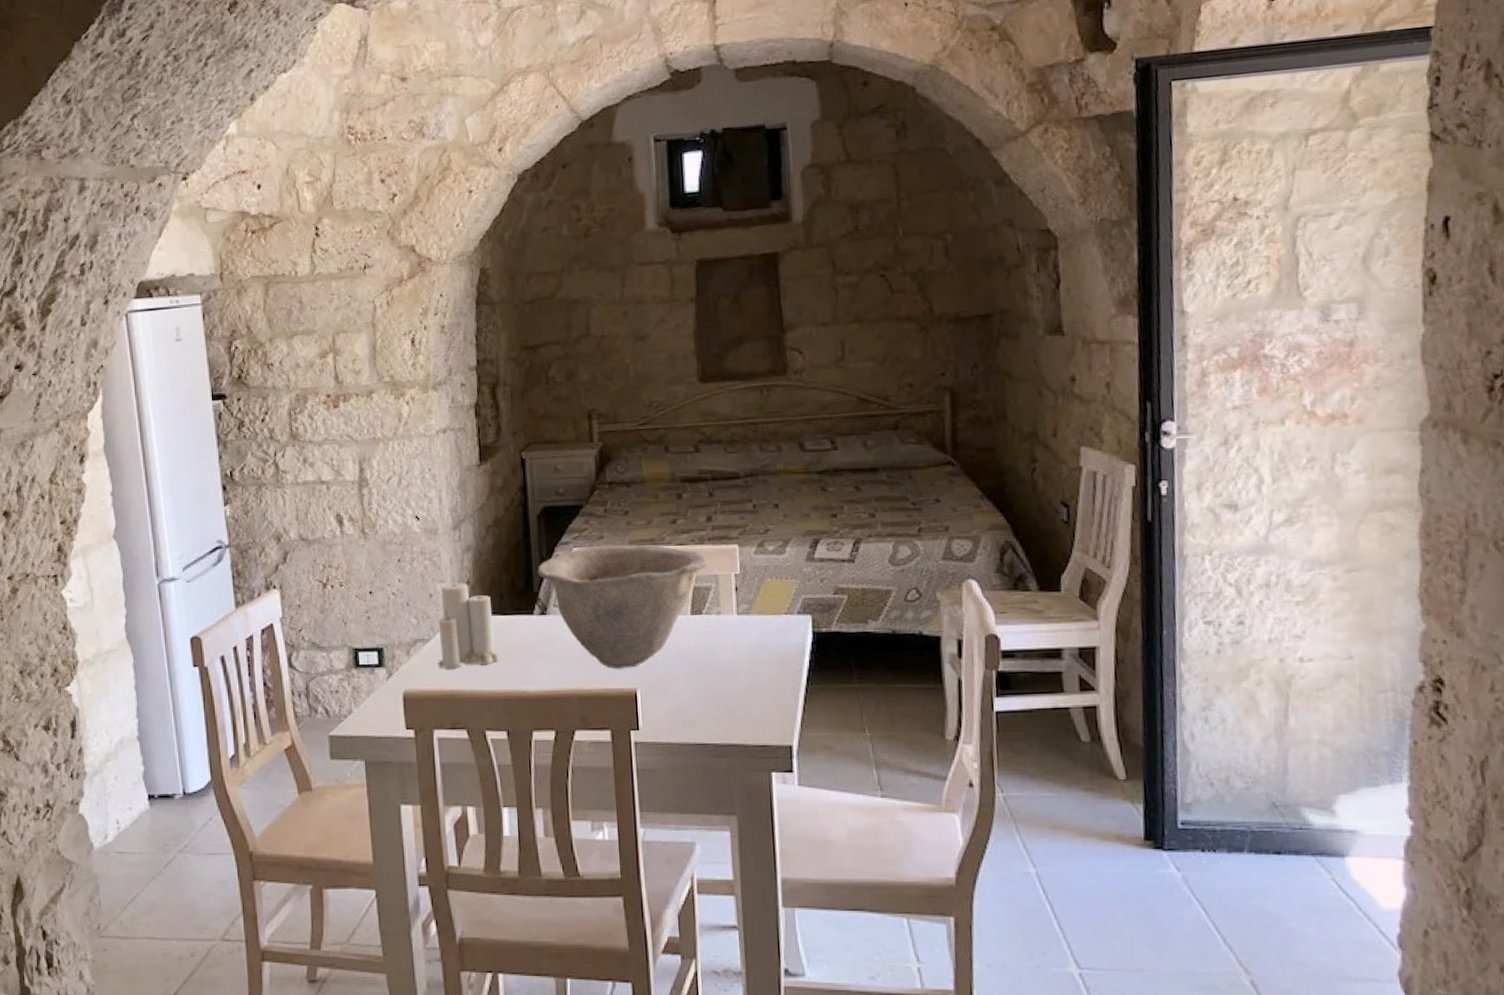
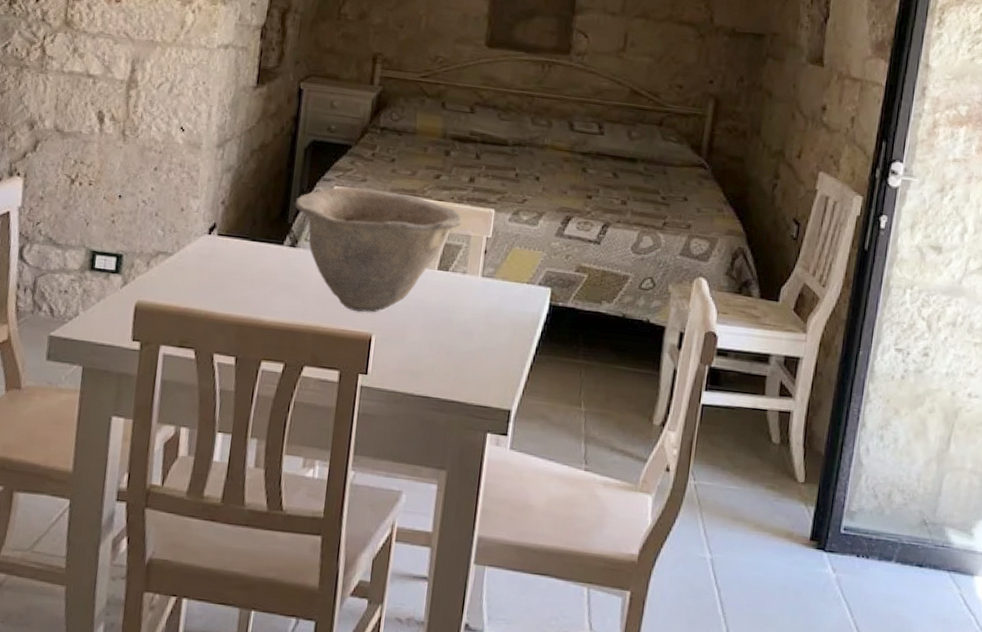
candle: present [437,576,500,669] -> none [176,194,243,288]

